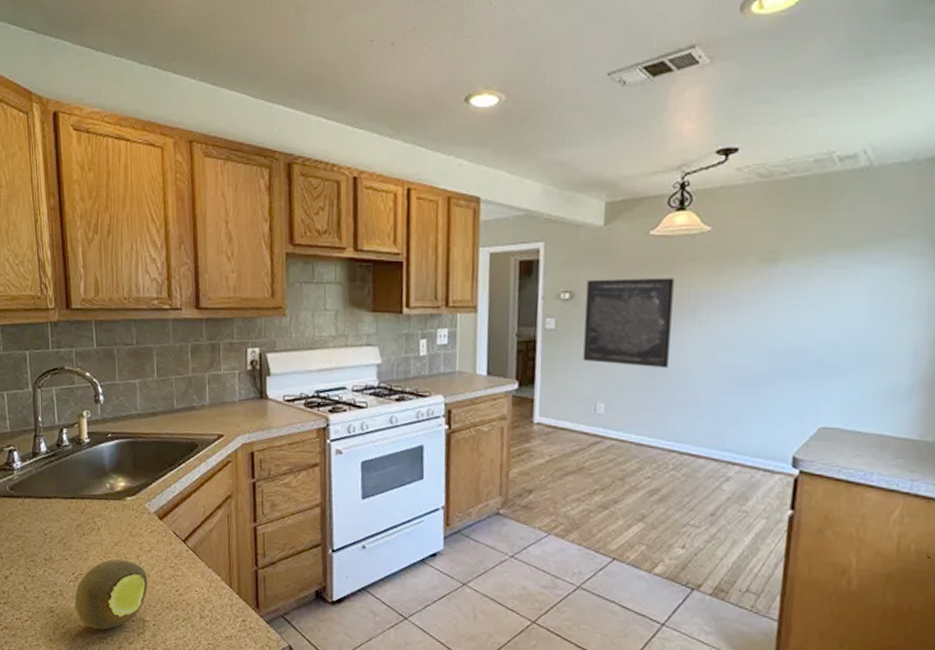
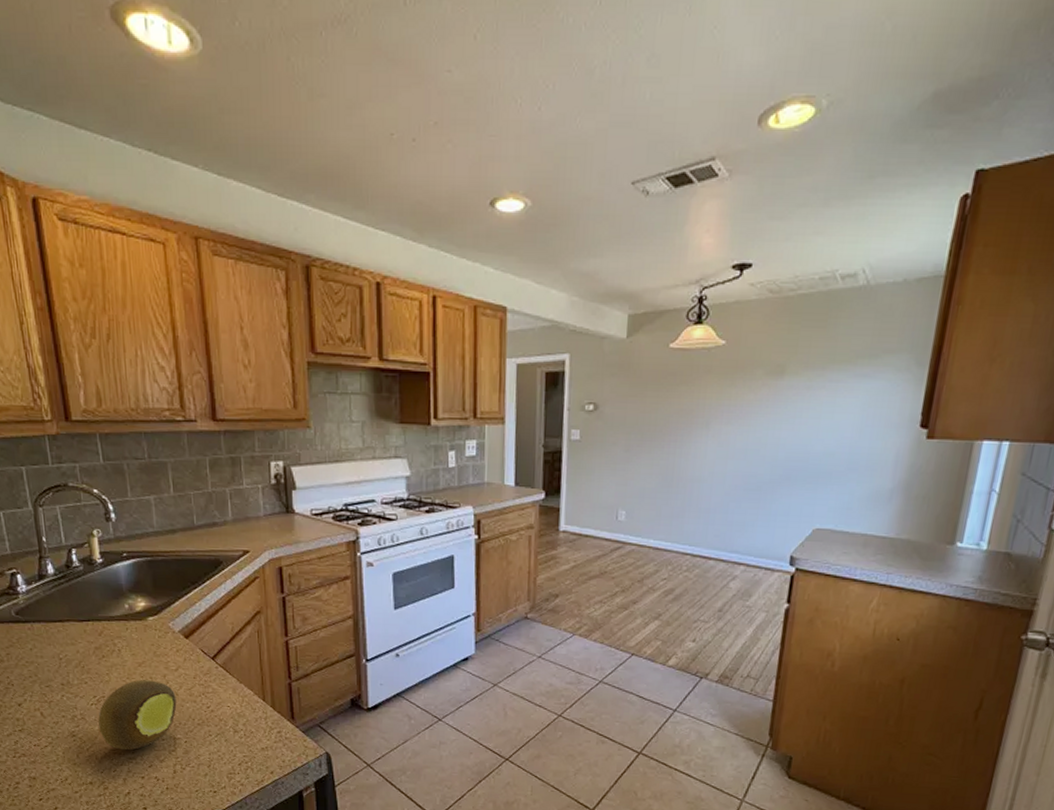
wall art: present [583,277,675,368] -> none [606,389,691,477]

